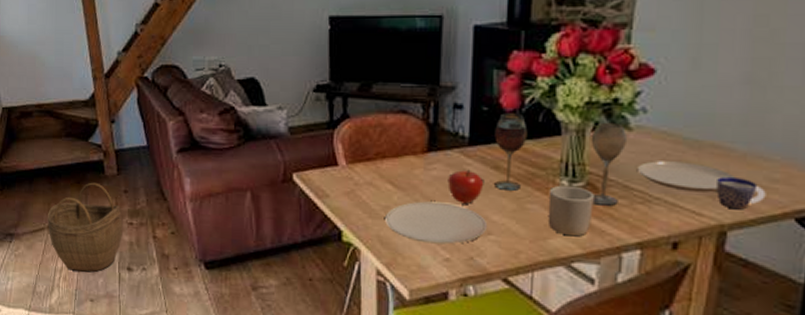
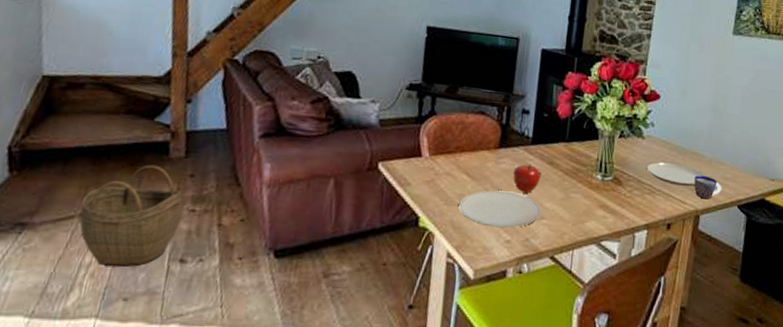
wineglass: present [494,113,528,191] -> none [549,119,576,183]
mug: present [547,185,594,237] -> none [585,178,618,220]
wineglass: present [590,122,628,206] -> none [617,131,642,196]

